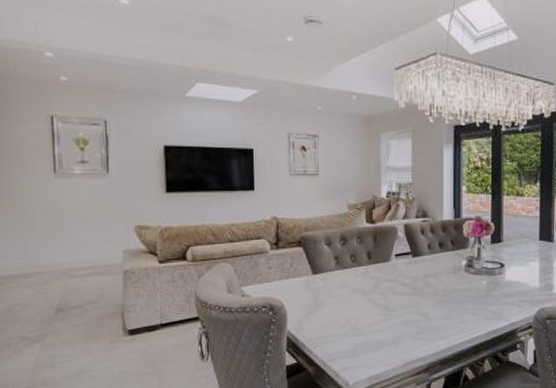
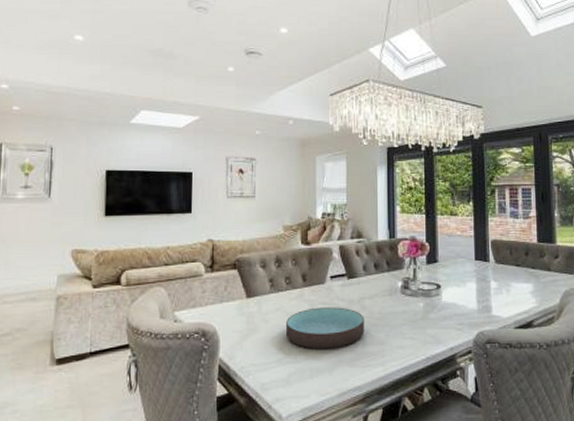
bowl: none [352,284,429,323] -> present [286,307,365,350]

